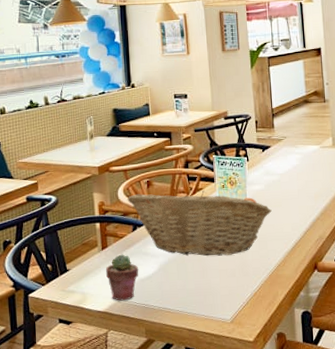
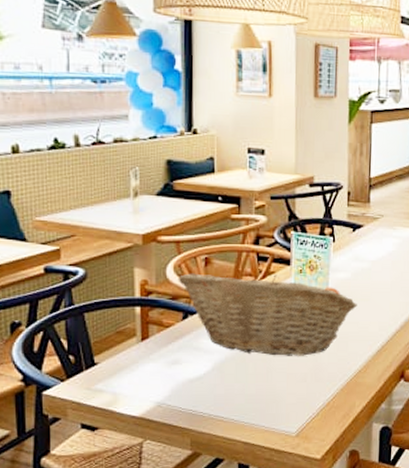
potted succulent: present [106,254,139,301] -> none [146,347,188,405]

